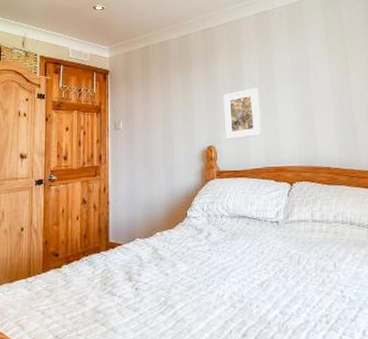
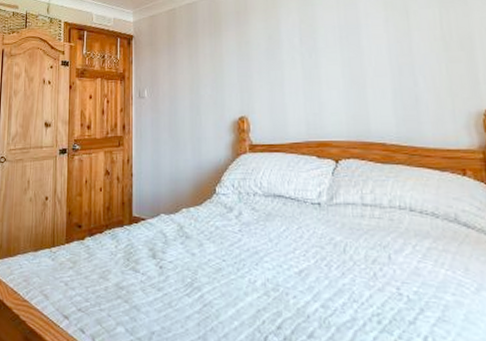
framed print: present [223,87,262,140] -> none [257,51,302,110]

